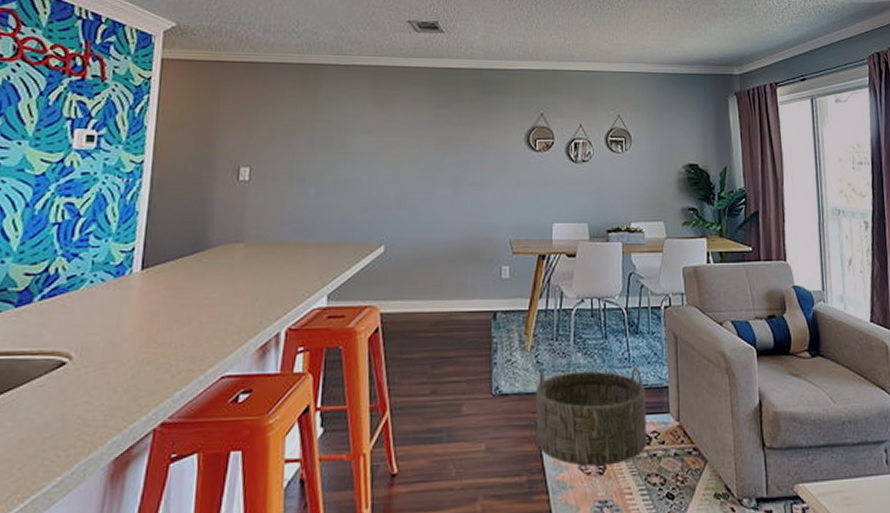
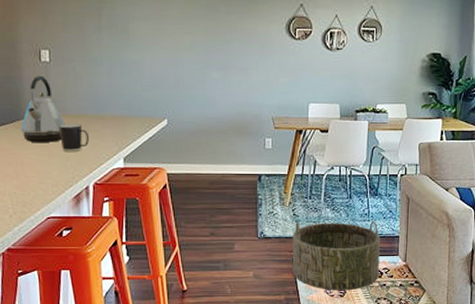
kettle: none [203,196,259,279] -> present [21,75,65,143]
mug: none [250,254,287,288] -> present [58,124,89,151]

